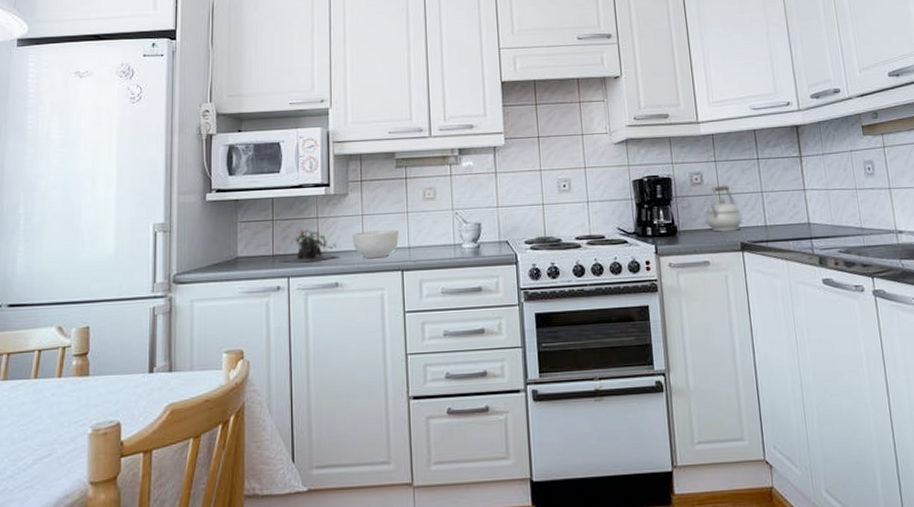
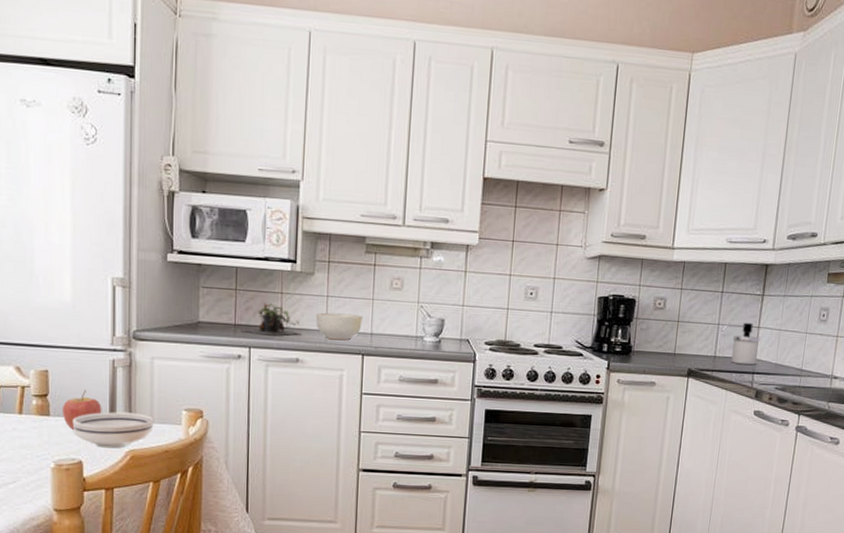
fruit: none [101,343,142,390] -> present [62,390,102,431]
bowl: none [111,361,194,405] -> present [72,412,154,449]
kettle: present [706,186,742,233] -> none [661,313,695,359]
soap dispenser: none [766,186,812,231] -> present [721,322,760,365]

